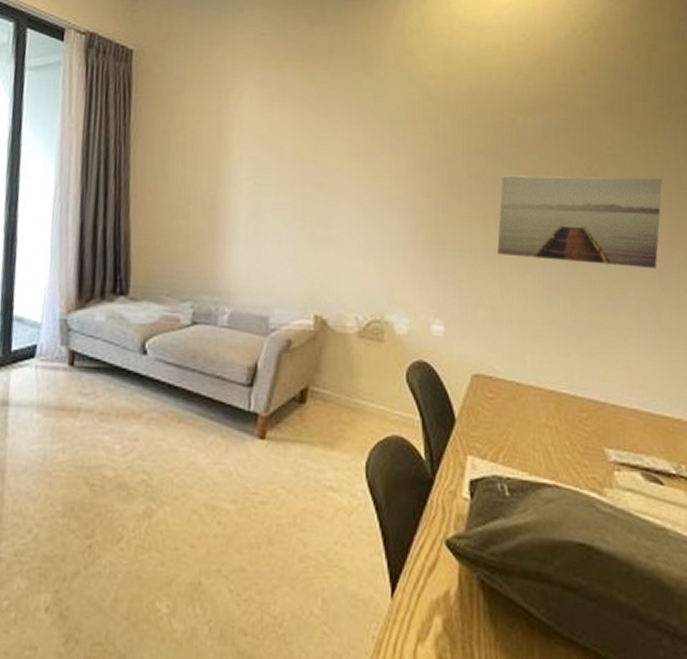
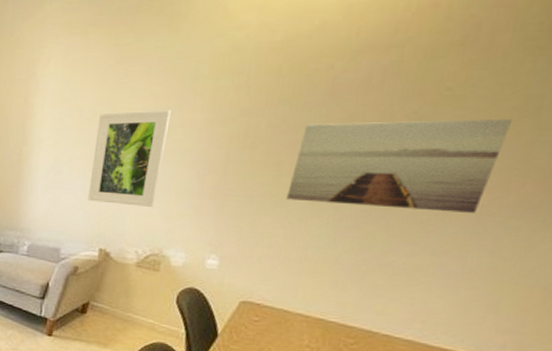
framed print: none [296,153,375,263] -> present [88,110,171,207]

